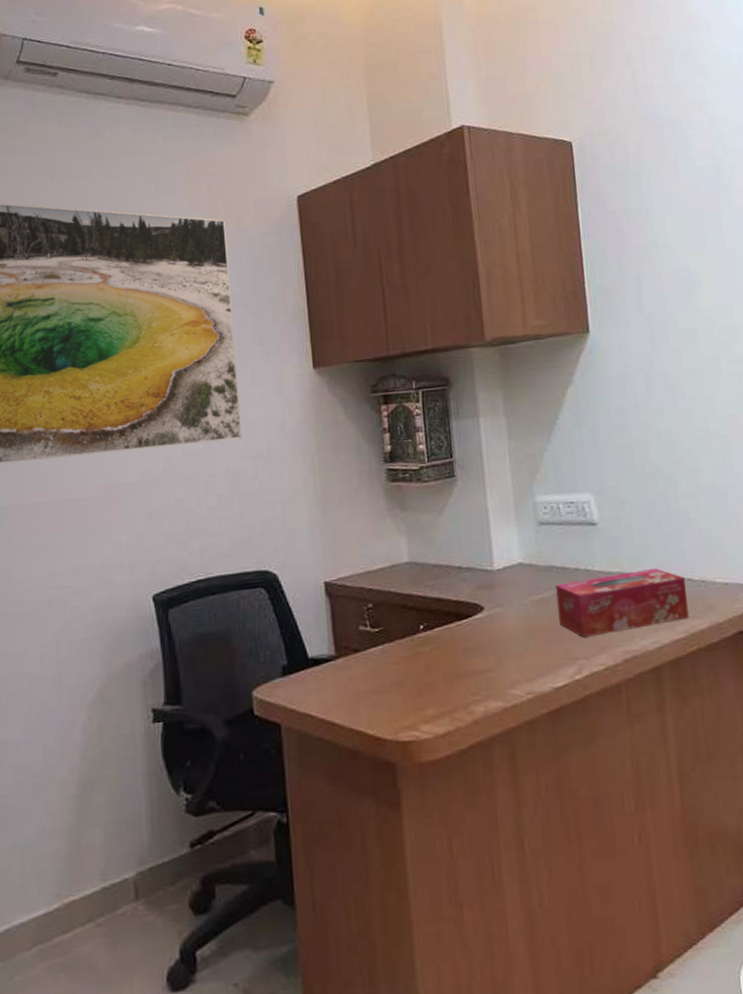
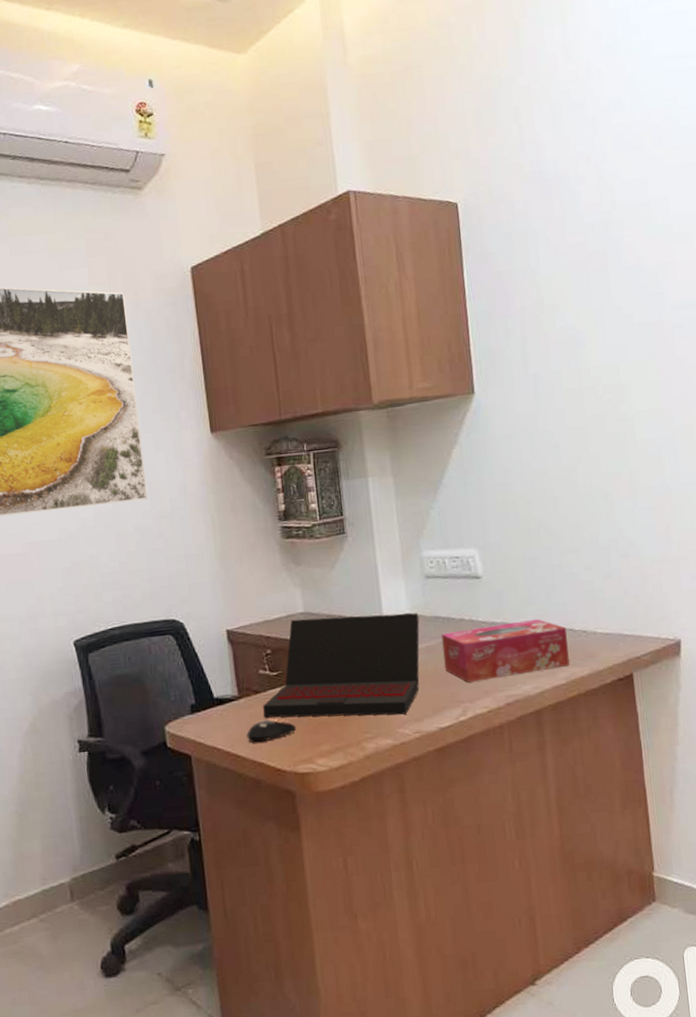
computer mouse: none [343,681,399,709] -> present [246,719,297,743]
laptop: none [362,562,533,680] -> present [263,613,420,718]

